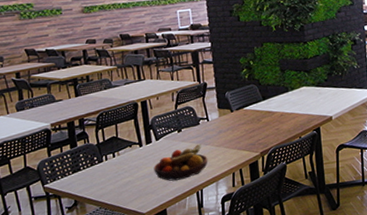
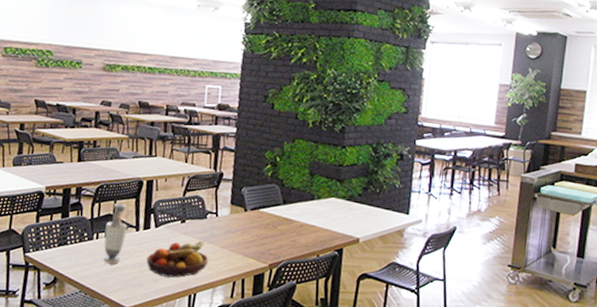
vase: none [111,126,132,179] -> present [104,203,128,264]

